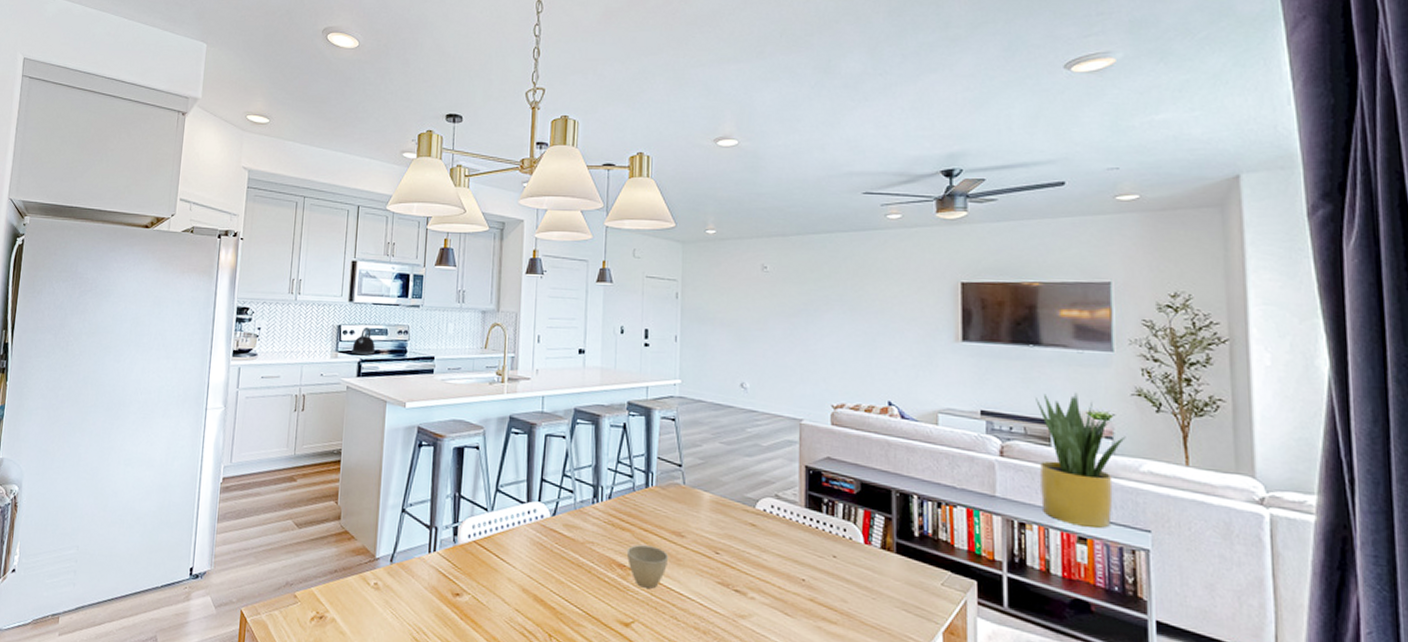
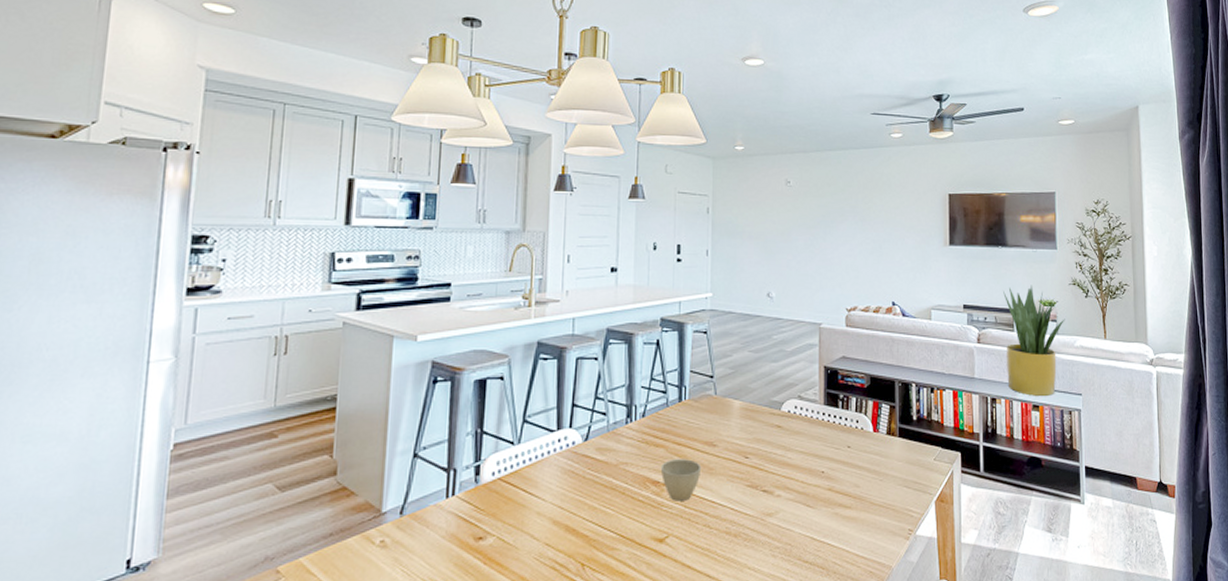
kettle: present [351,326,376,356] -> none [349,253,379,286]

